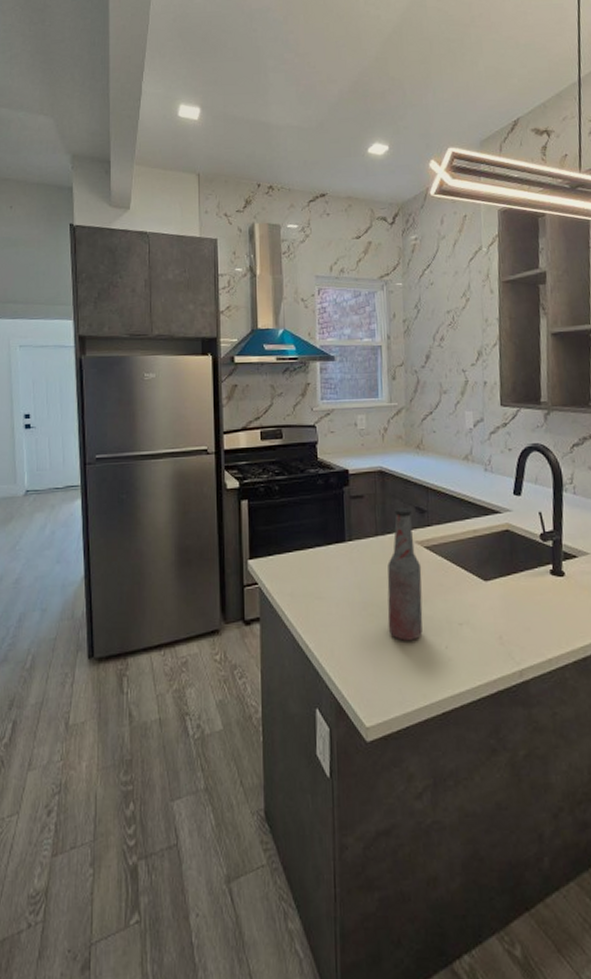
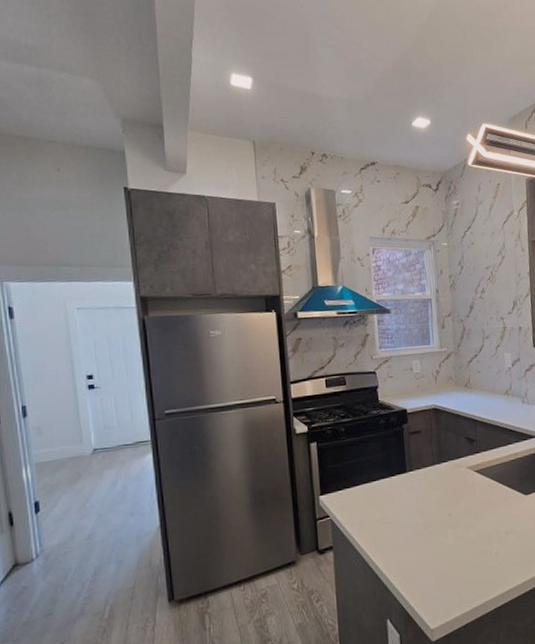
bottle: present [387,507,423,641] -> none [444,438,476,553]

